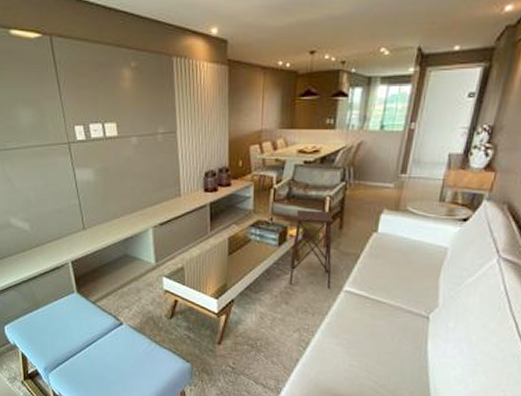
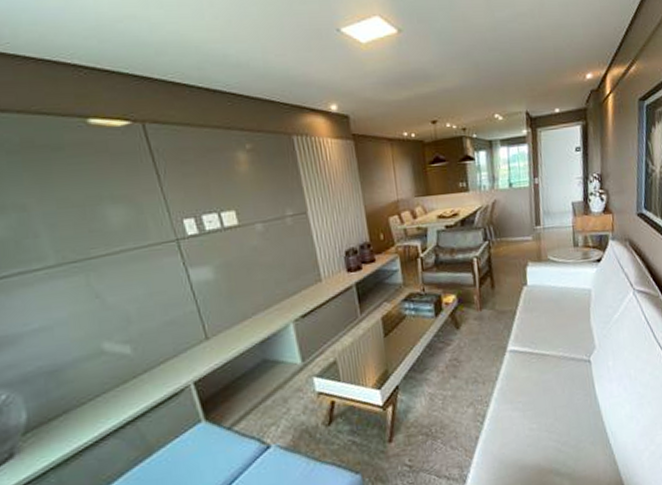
side table: present [289,210,334,290] -> none [447,272,495,356]

